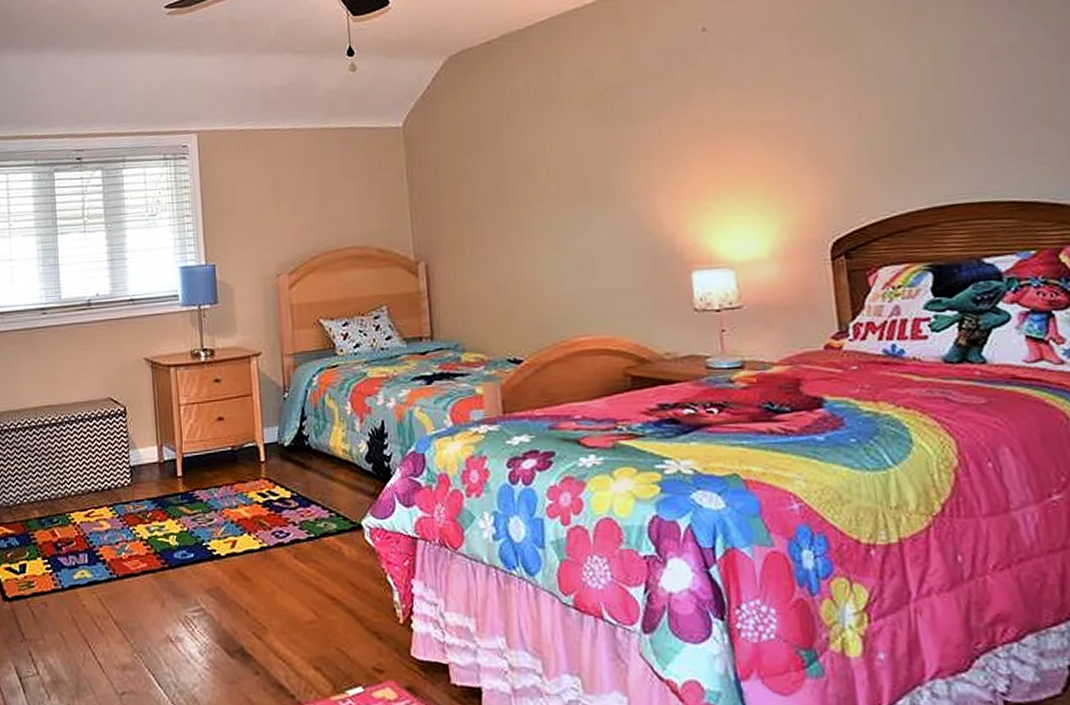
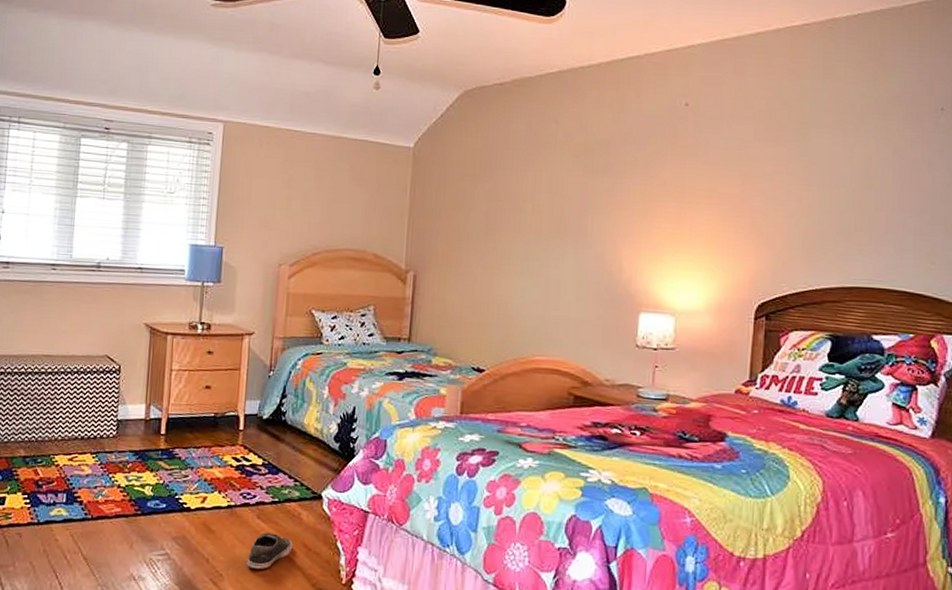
shoe: none [290,574,339,617] -> present [247,532,293,570]

